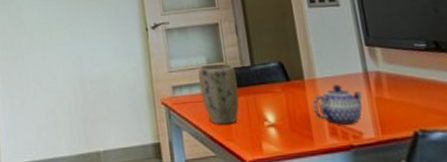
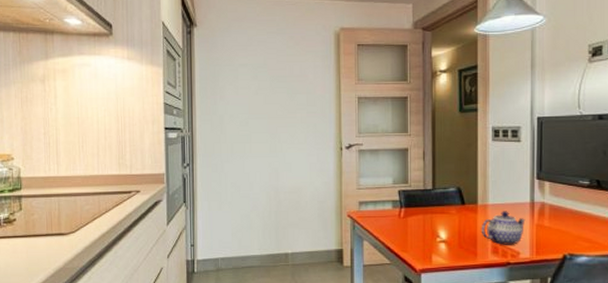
plant pot: present [198,63,239,125] -> none [384,184,417,238]

